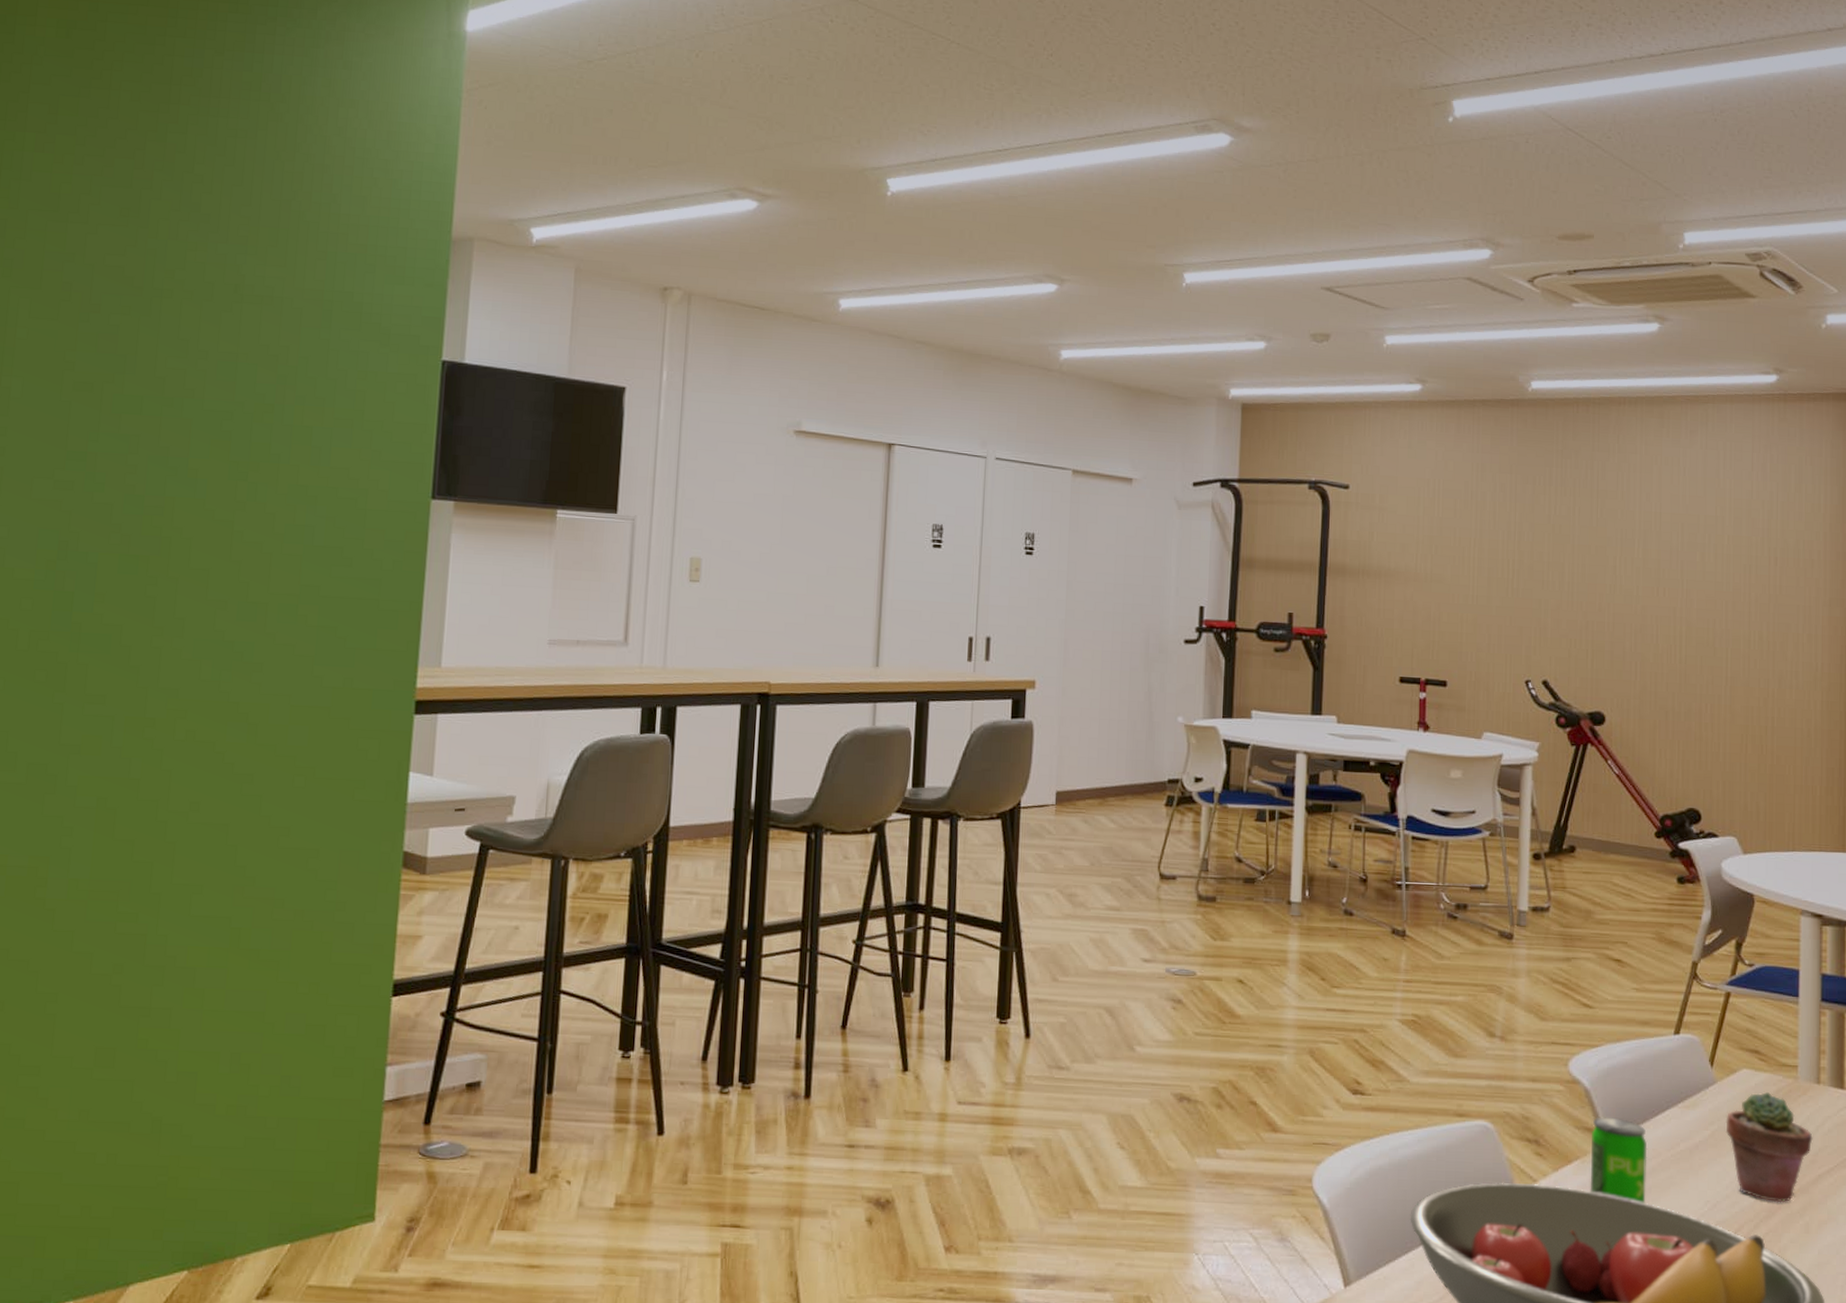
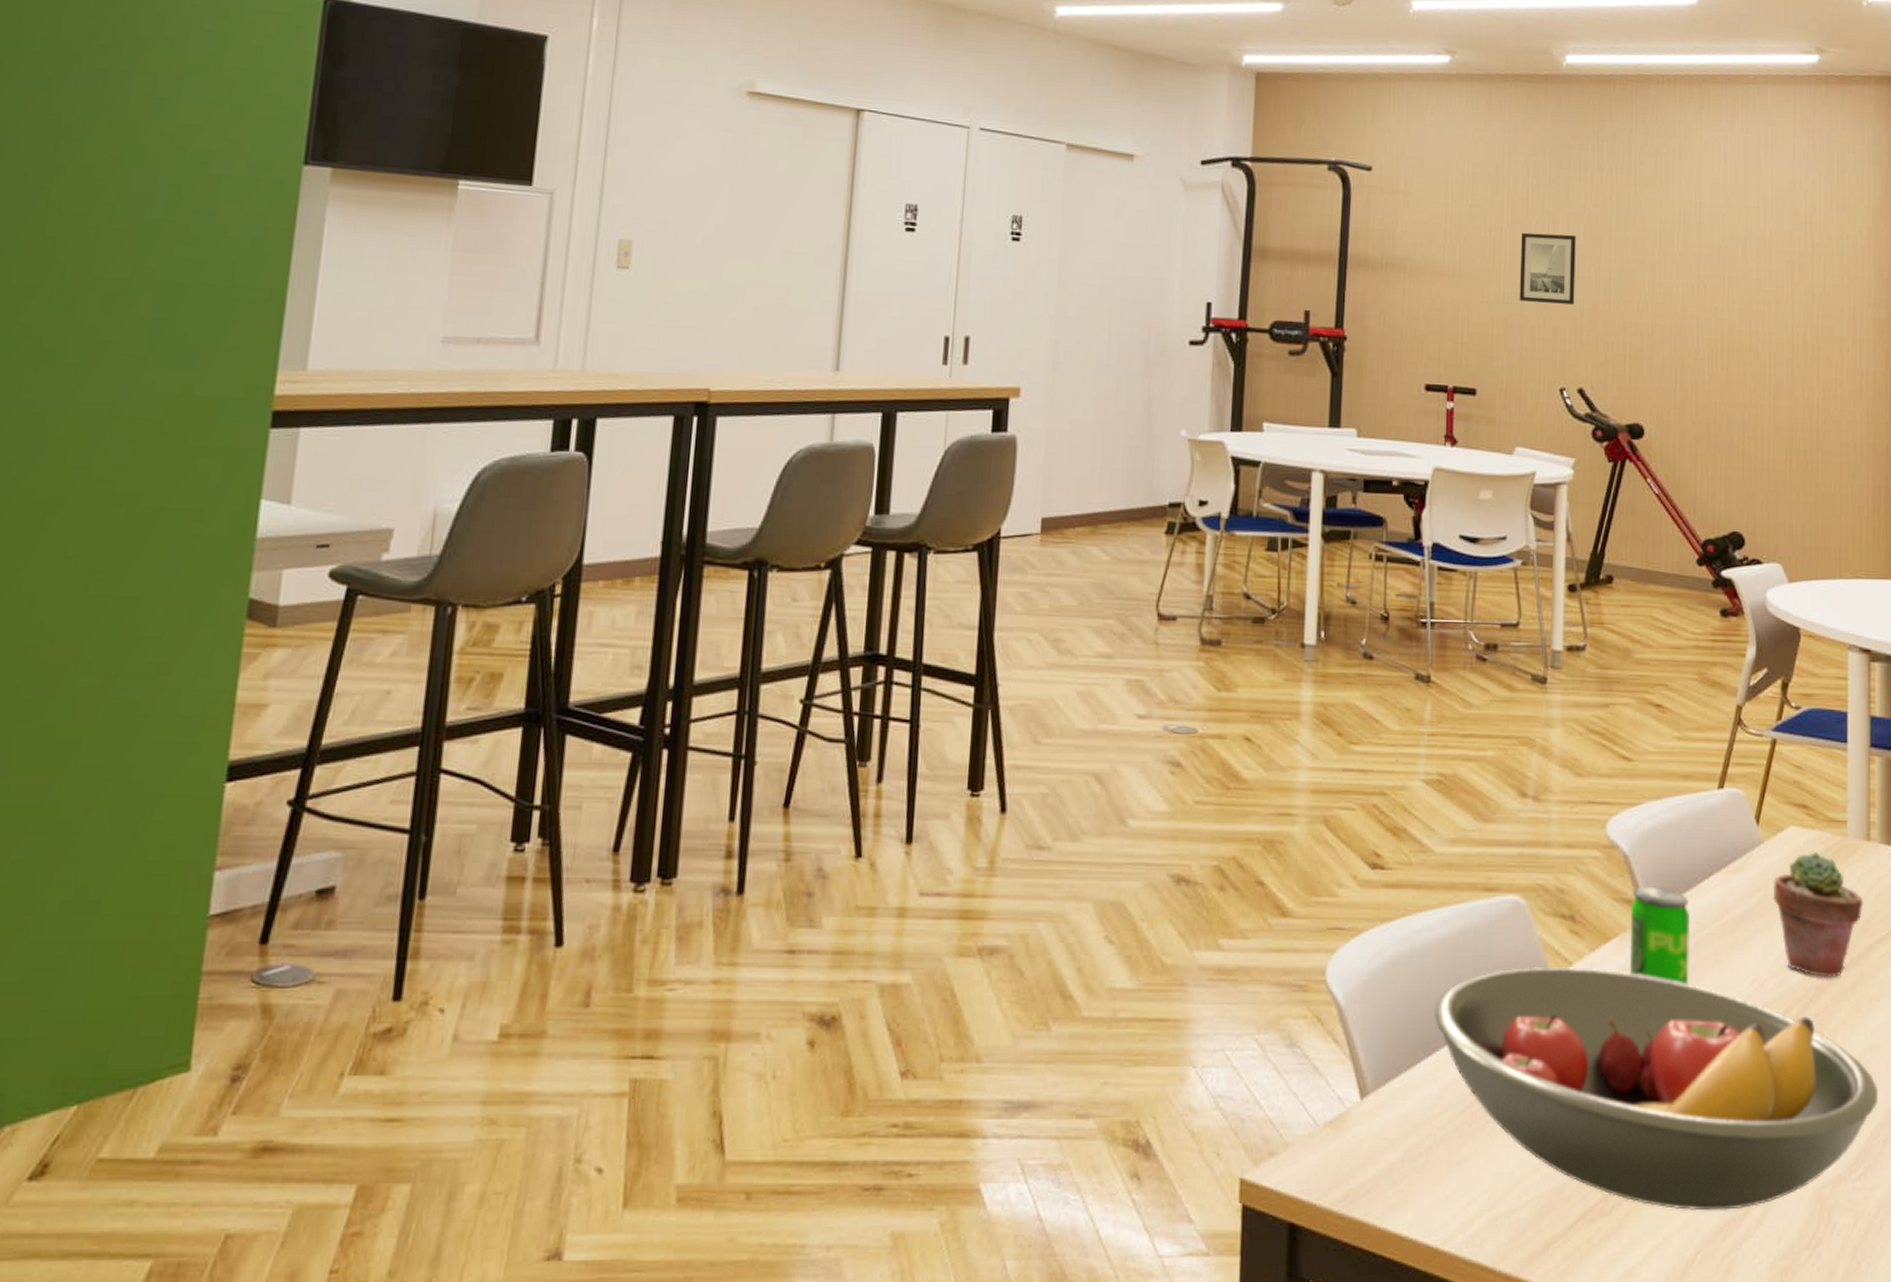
wall art: none [1487,541,1541,606] -> present [1519,232,1576,305]

